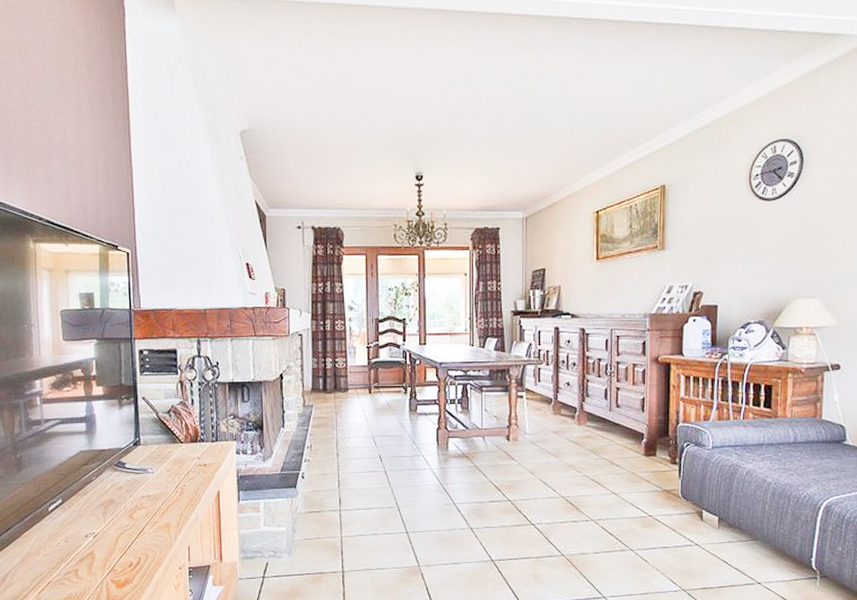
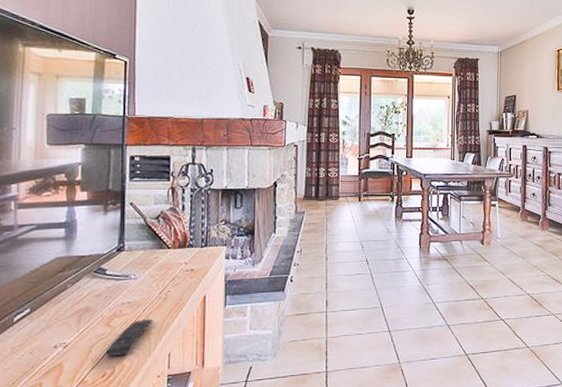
remote control: none [130,512,172,548] -> present [105,318,154,357]

